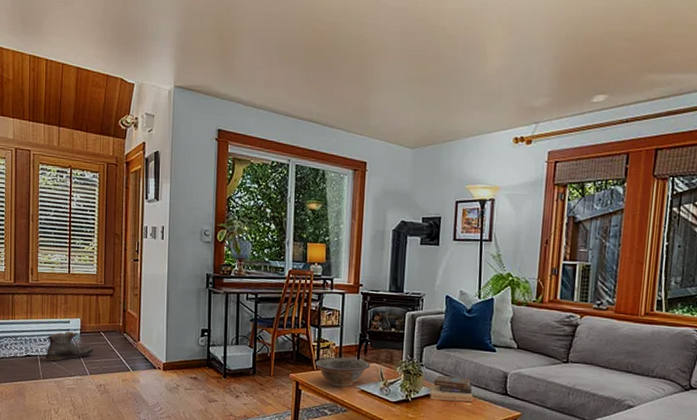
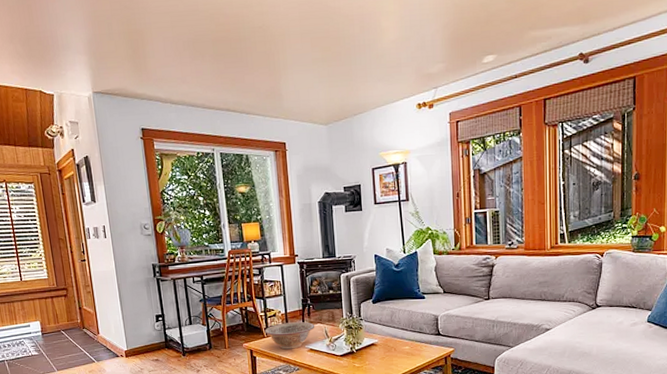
boot: present [46,331,94,361] -> none [10,334,58,364]
books: present [429,375,474,403] -> none [370,325,411,349]

